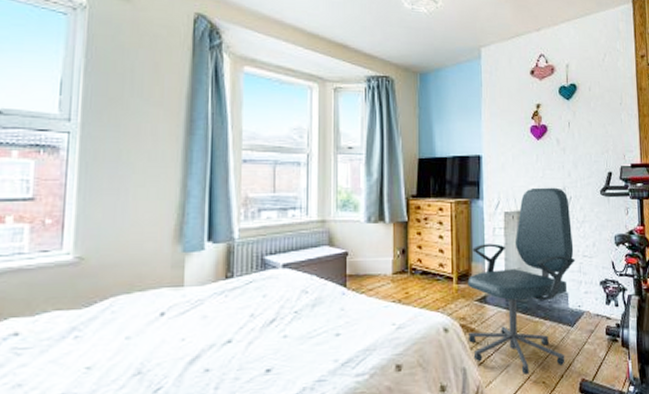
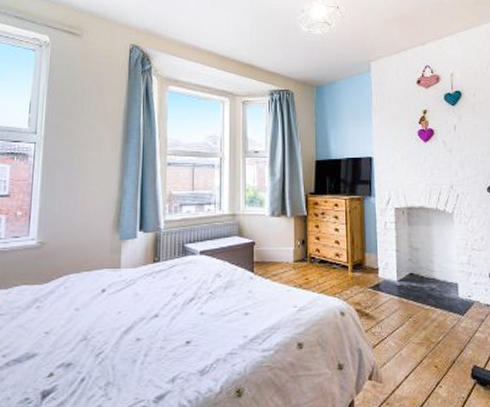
office chair: present [467,187,576,376] -> none [361,185,465,359]

